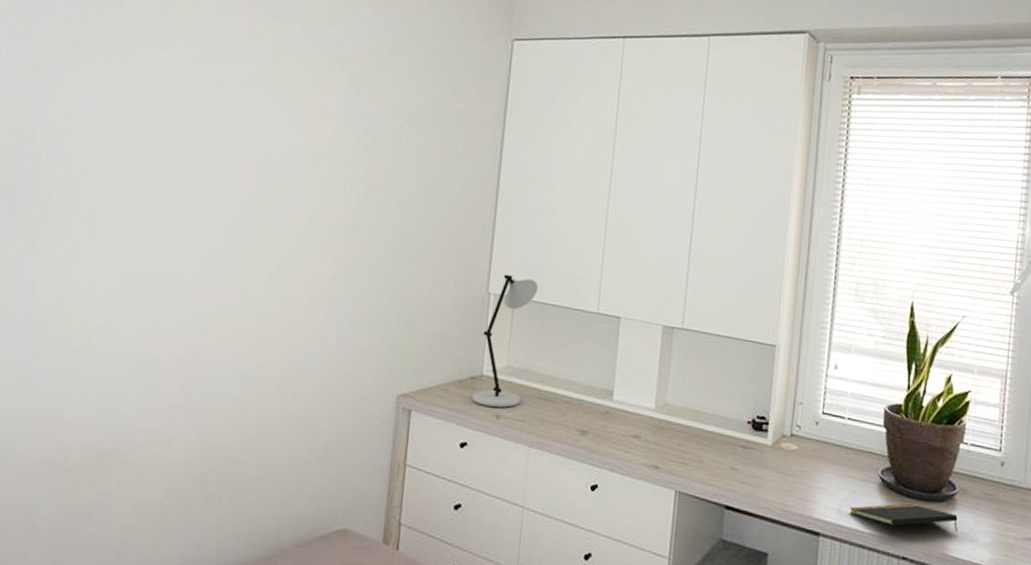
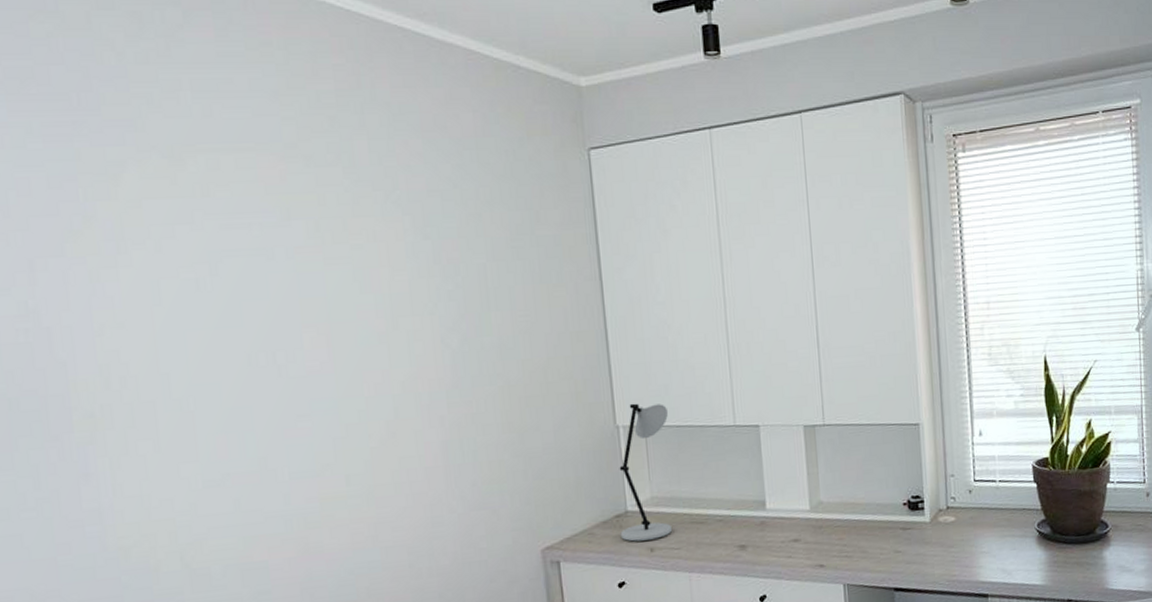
notepad: present [850,504,958,532] -> none [1013,549,1114,574]

